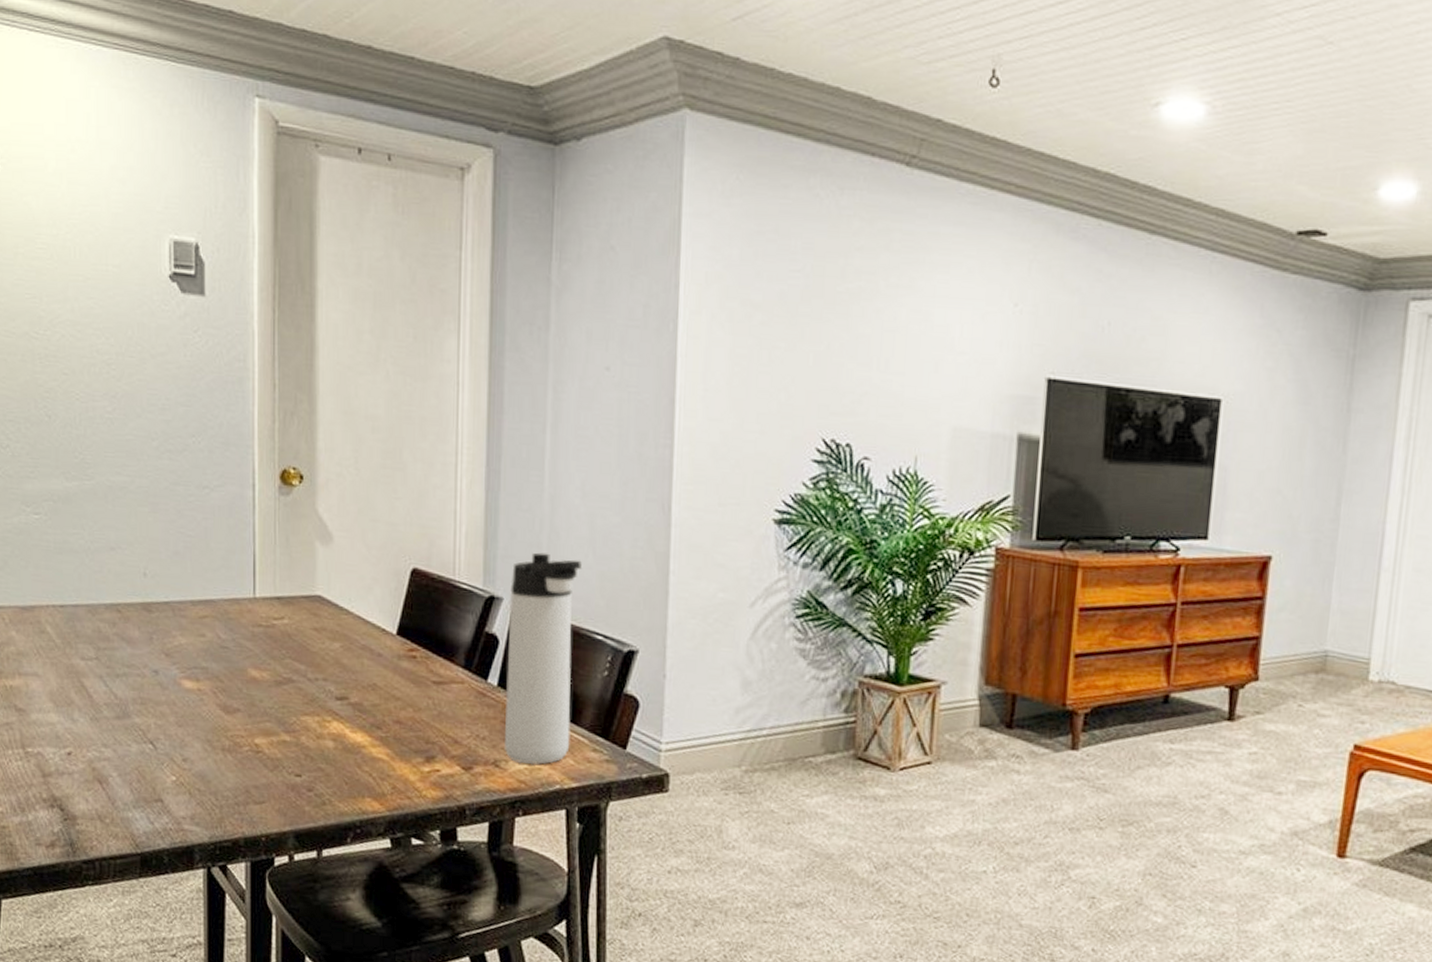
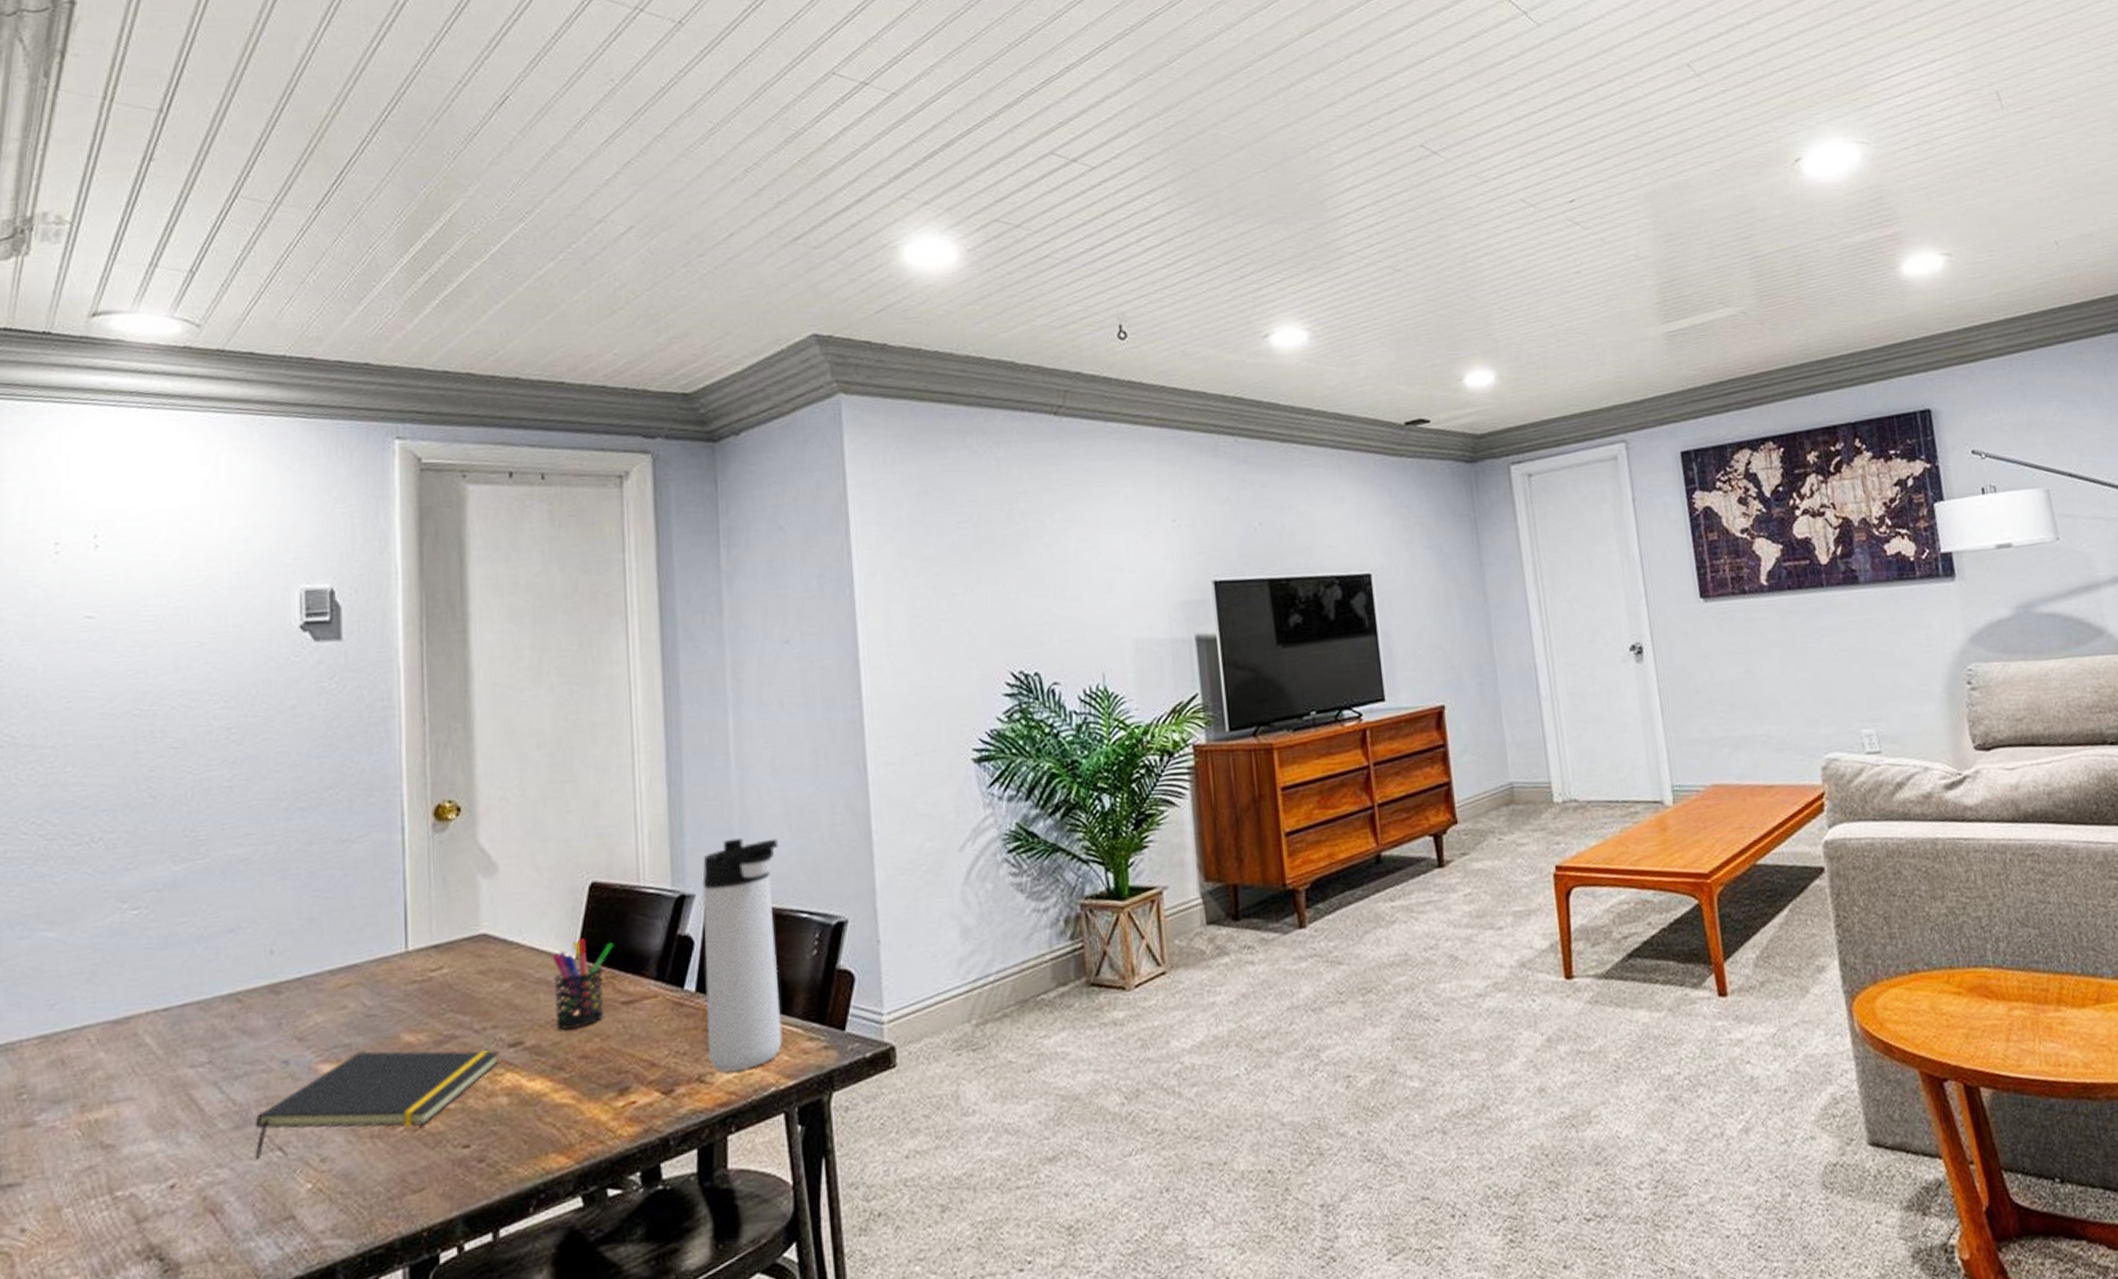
notepad: none [131,676,329,750] -> present [254,1050,501,1159]
pen holder: none [376,617,429,697] -> present [552,938,614,1031]

